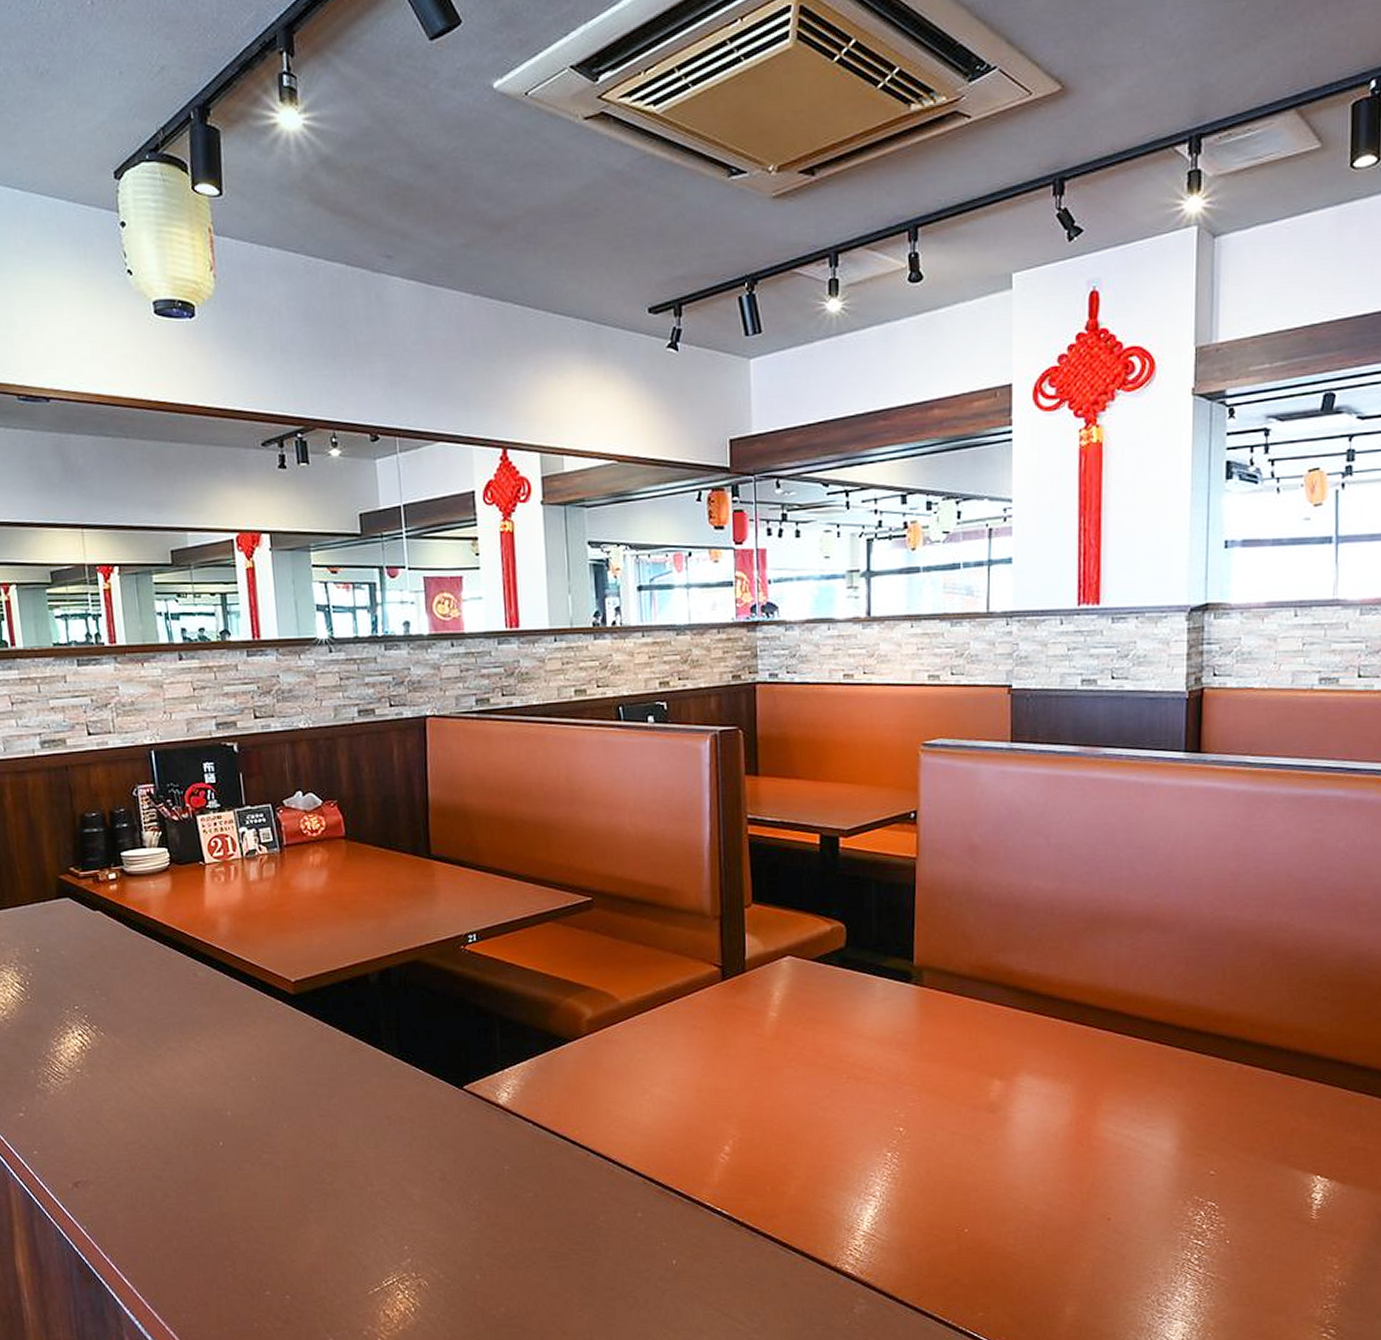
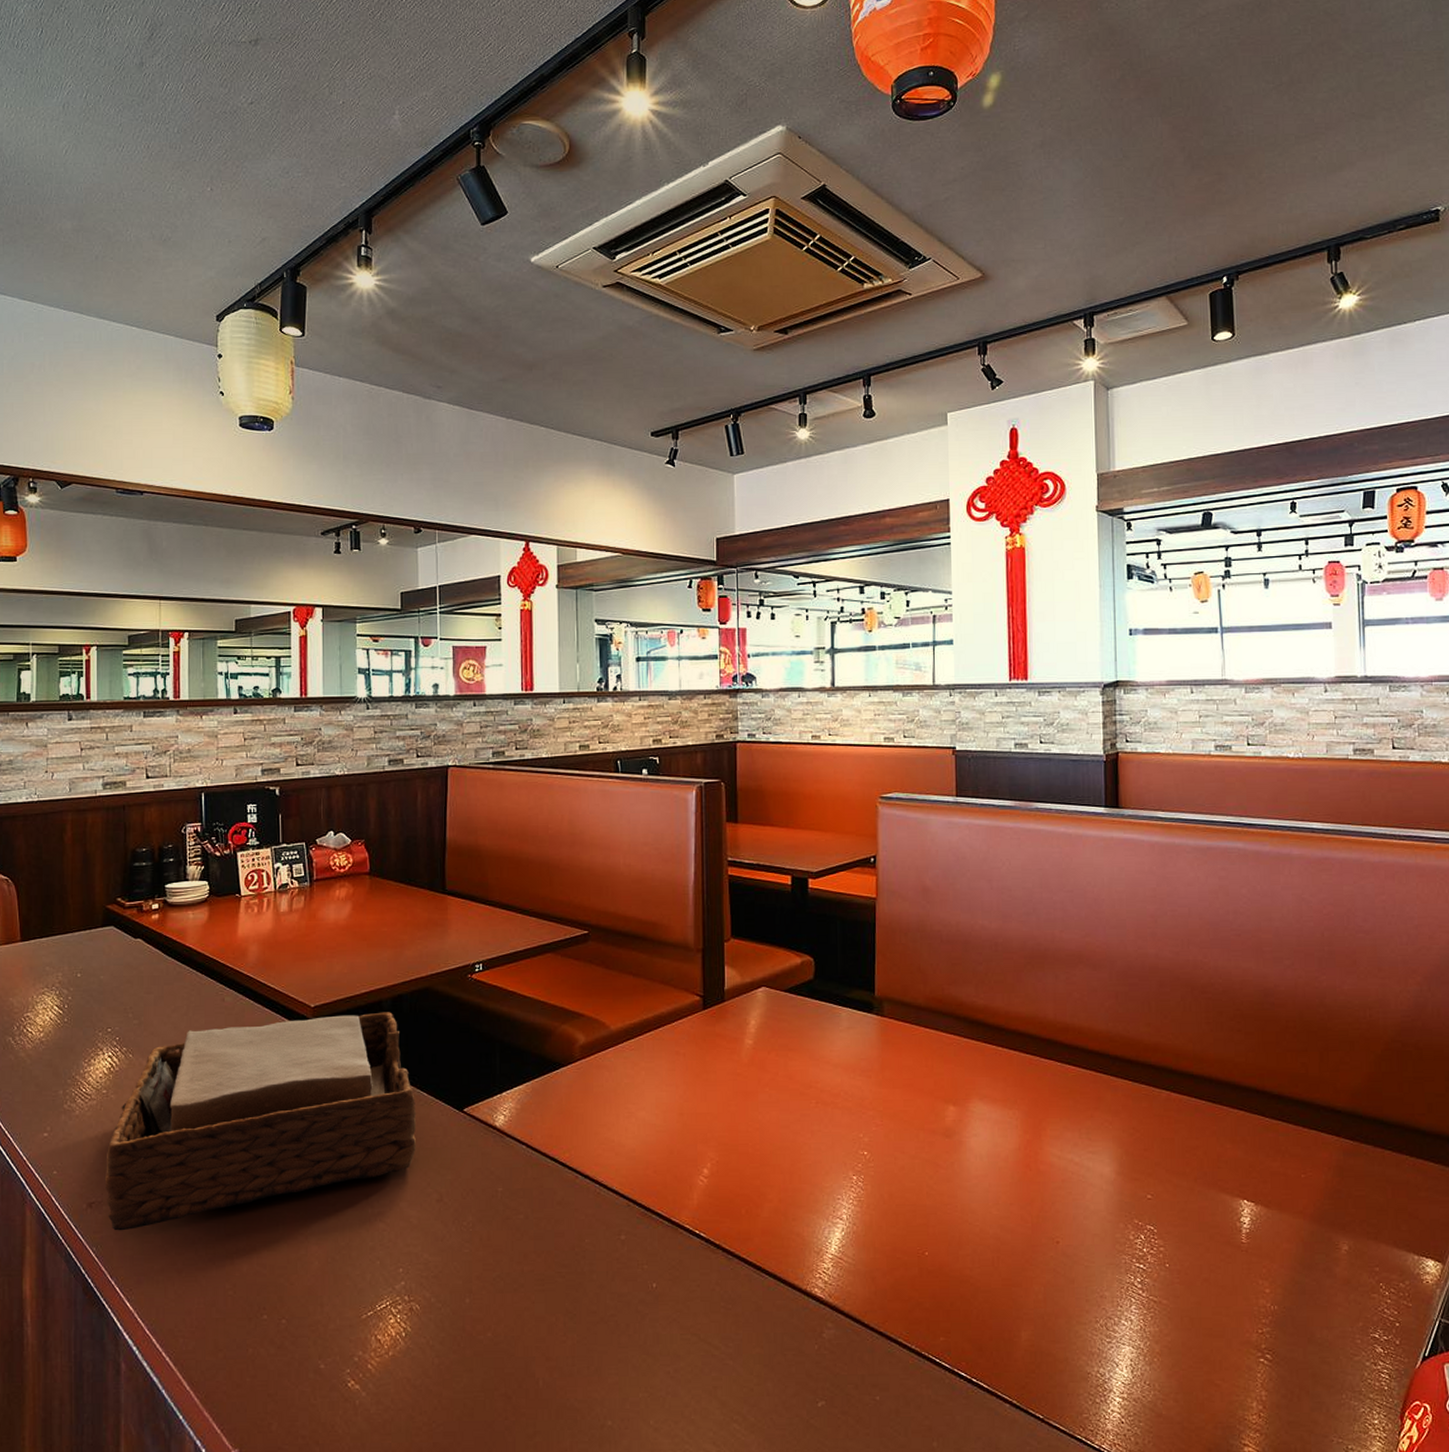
napkin holder: none [87,986,416,1210] -> present [106,1012,417,1231]

